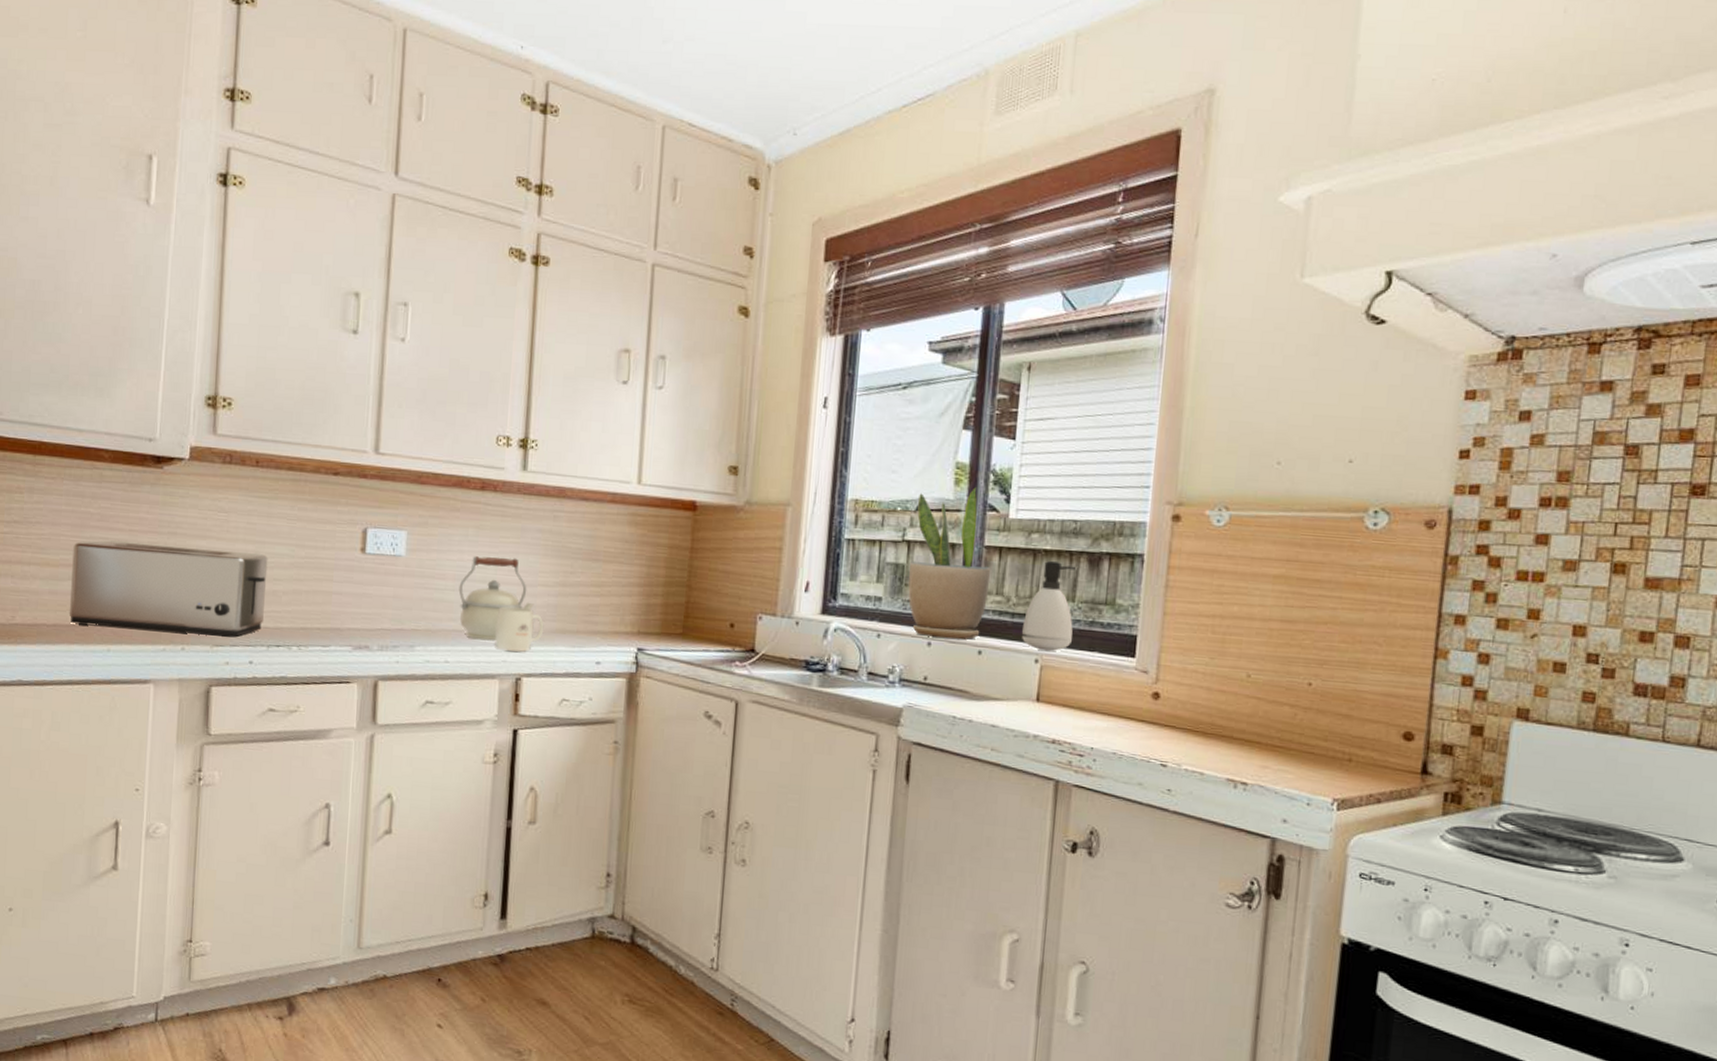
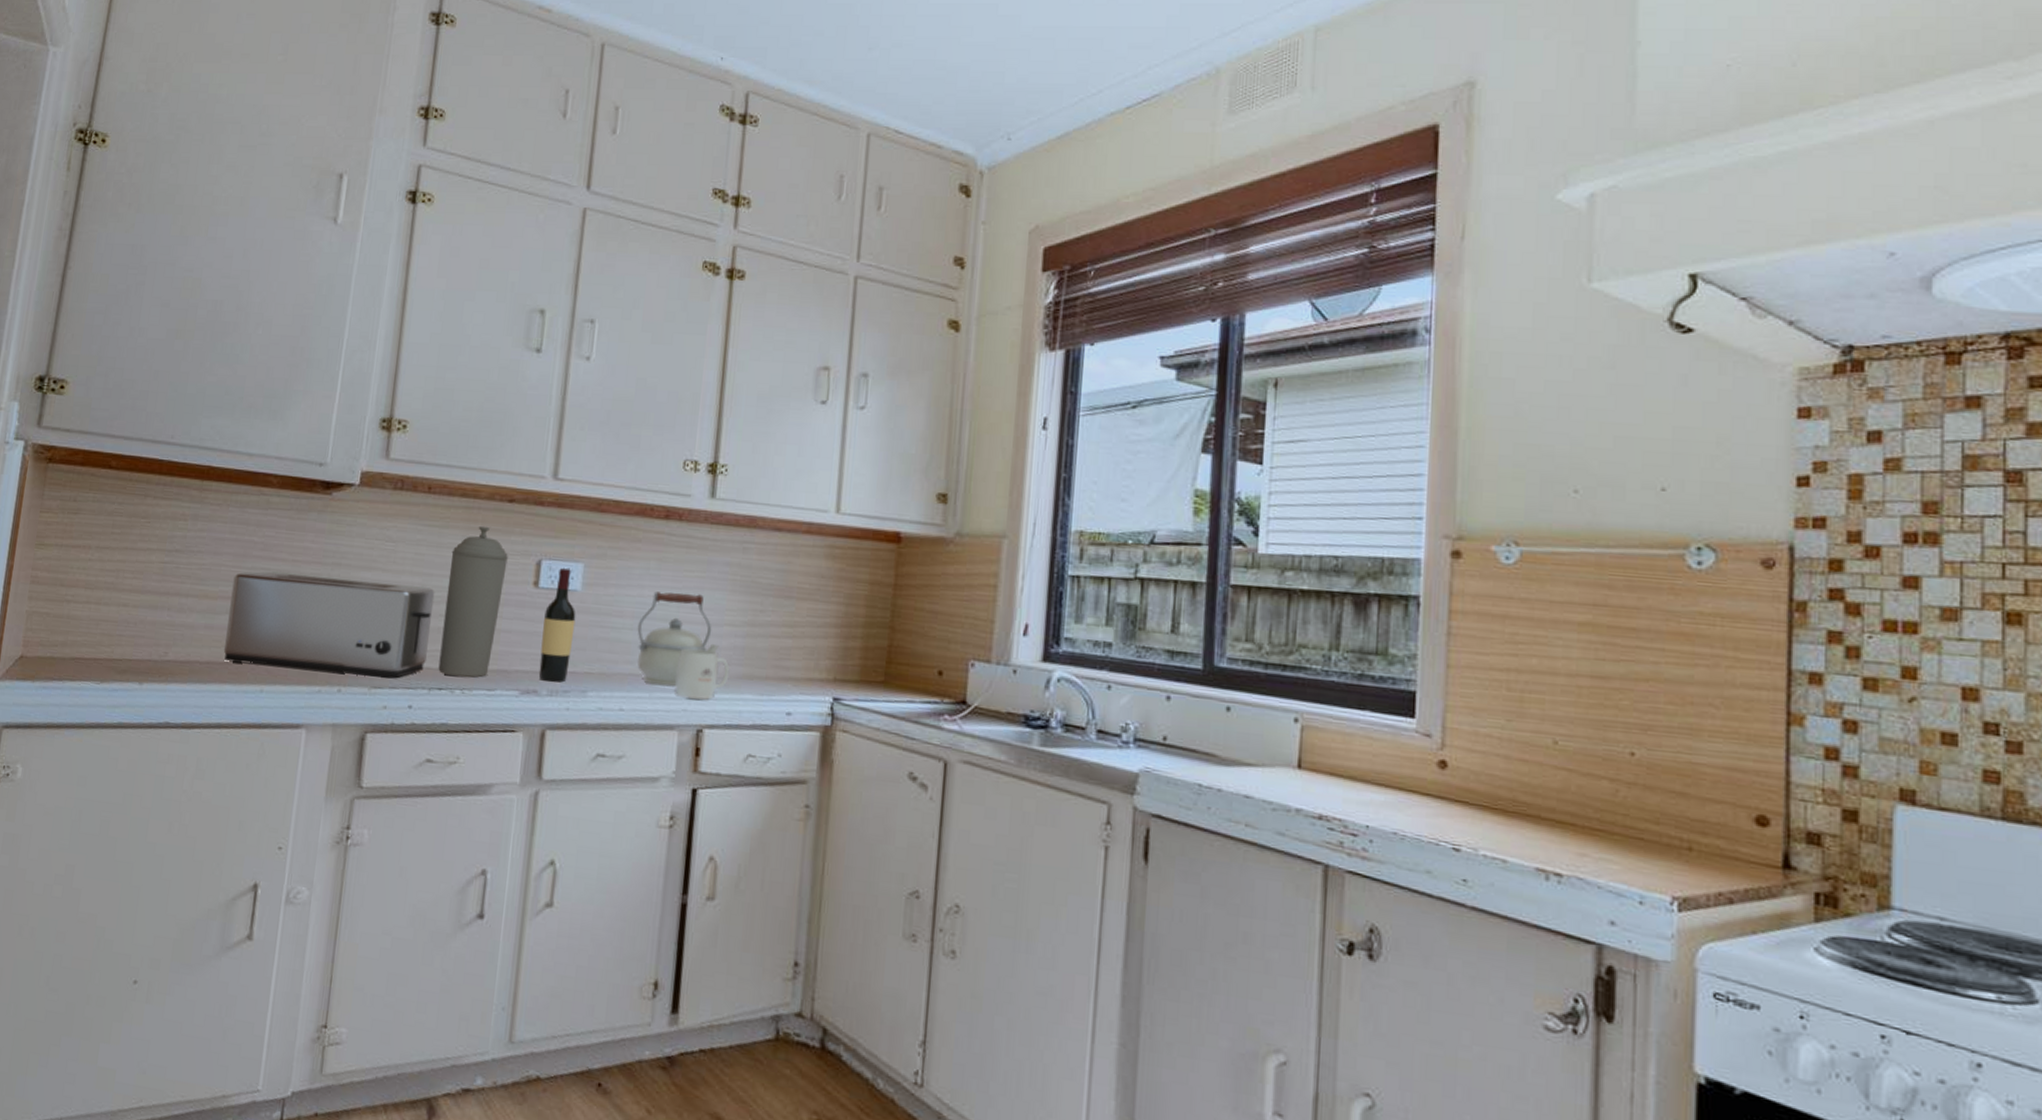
canister: none [275,497,337,636] -> present [438,525,509,678]
wine bottle: none [369,536,402,639] -> present [538,568,576,683]
potted plant: present [908,487,991,640] -> none [1142,518,1239,694]
soap dispenser: present [1021,560,1077,652] -> none [1276,602,1340,710]

